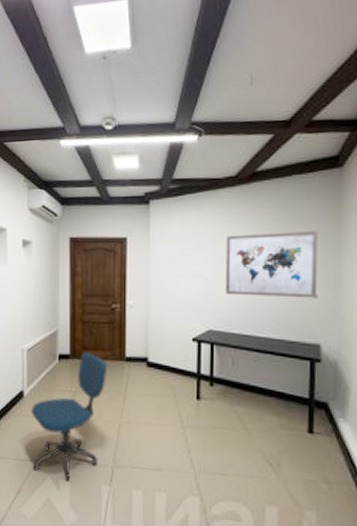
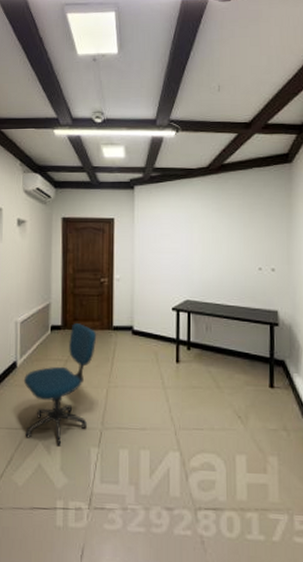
wall art: present [226,230,318,298] -> none [200,214,275,272]

